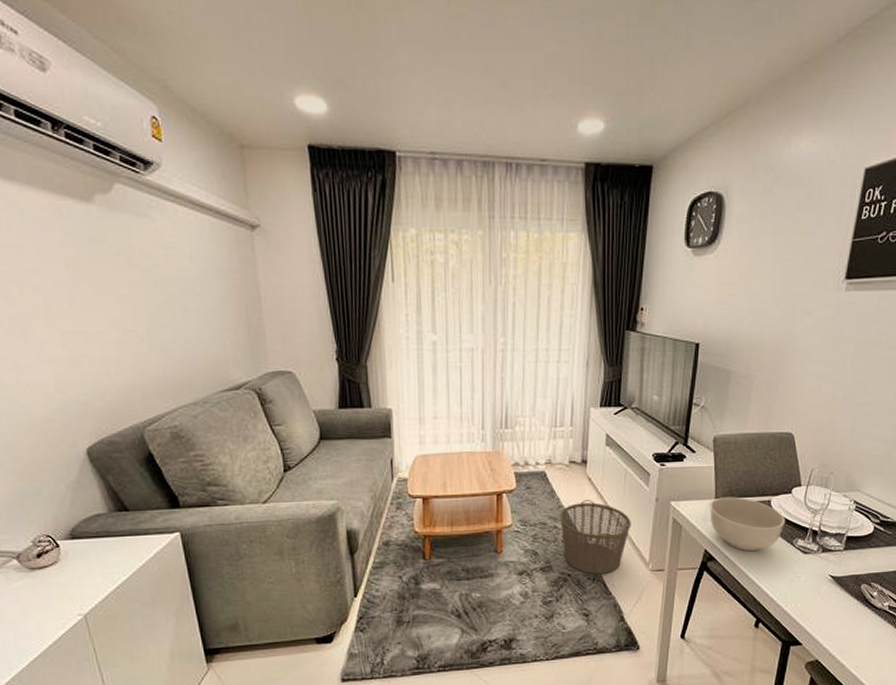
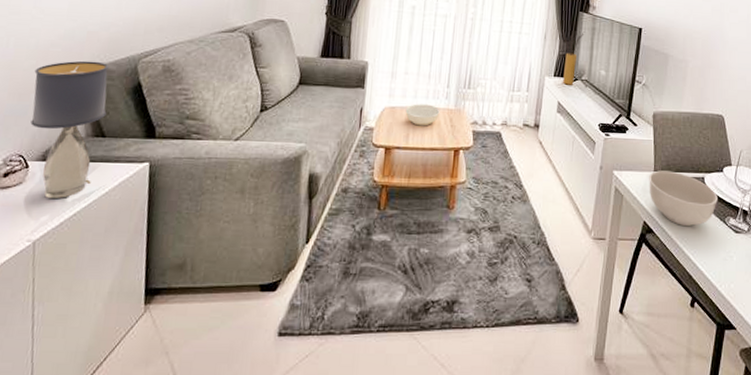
table lamp: none [37,434,126,575] -> present [30,60,109,200]
bowl: none [439,449,477,473] -> present [405,104,440,126]
basket: present [560,500,631,575] -> none [511,163,577,239]
vase: none [606,352,634,415] -> present [562,30,586,85]

